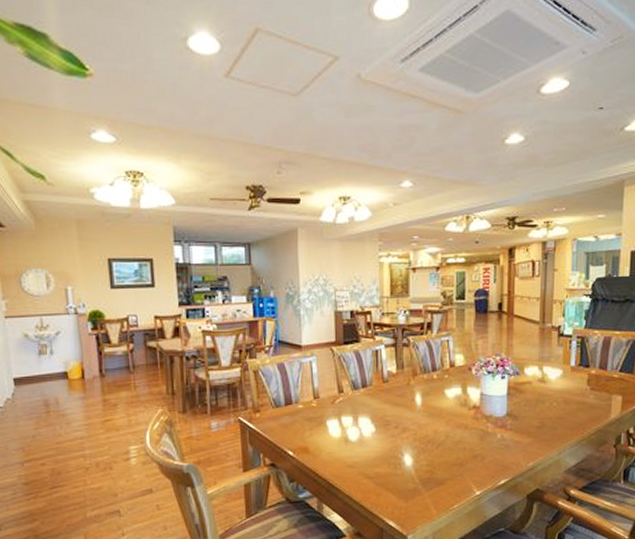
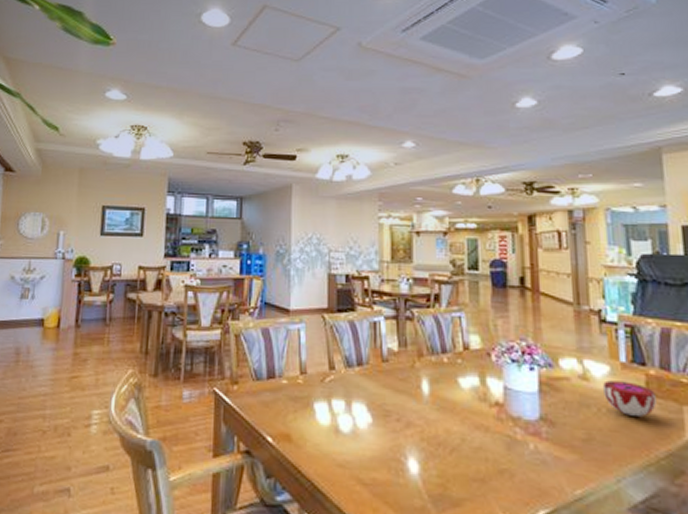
decorative bowl: none [556,380,594,406] -> present [603,380,656,417]

